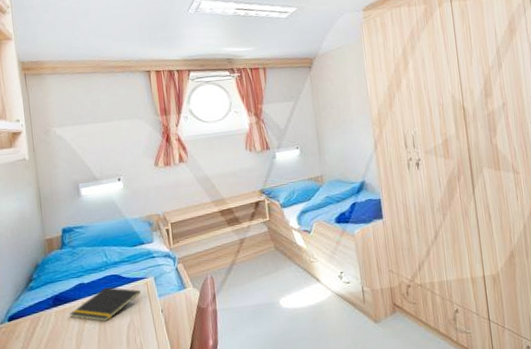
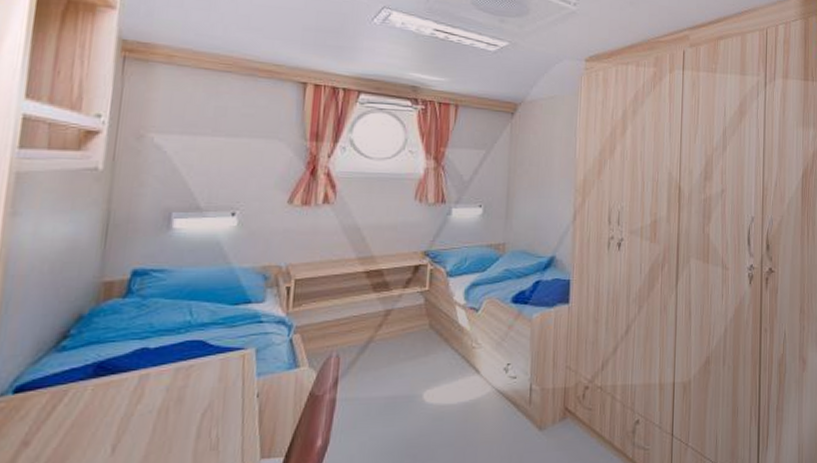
notepad: present [69,287,141,322] -> none [115,356,232,405]

